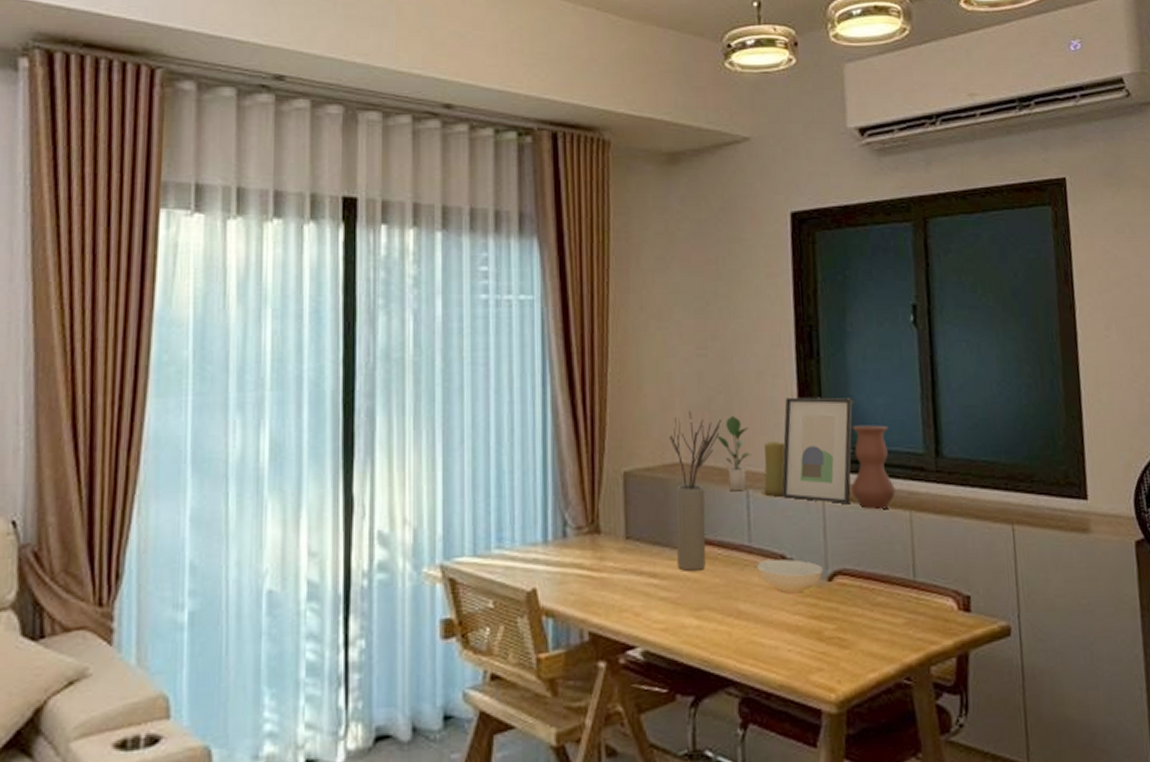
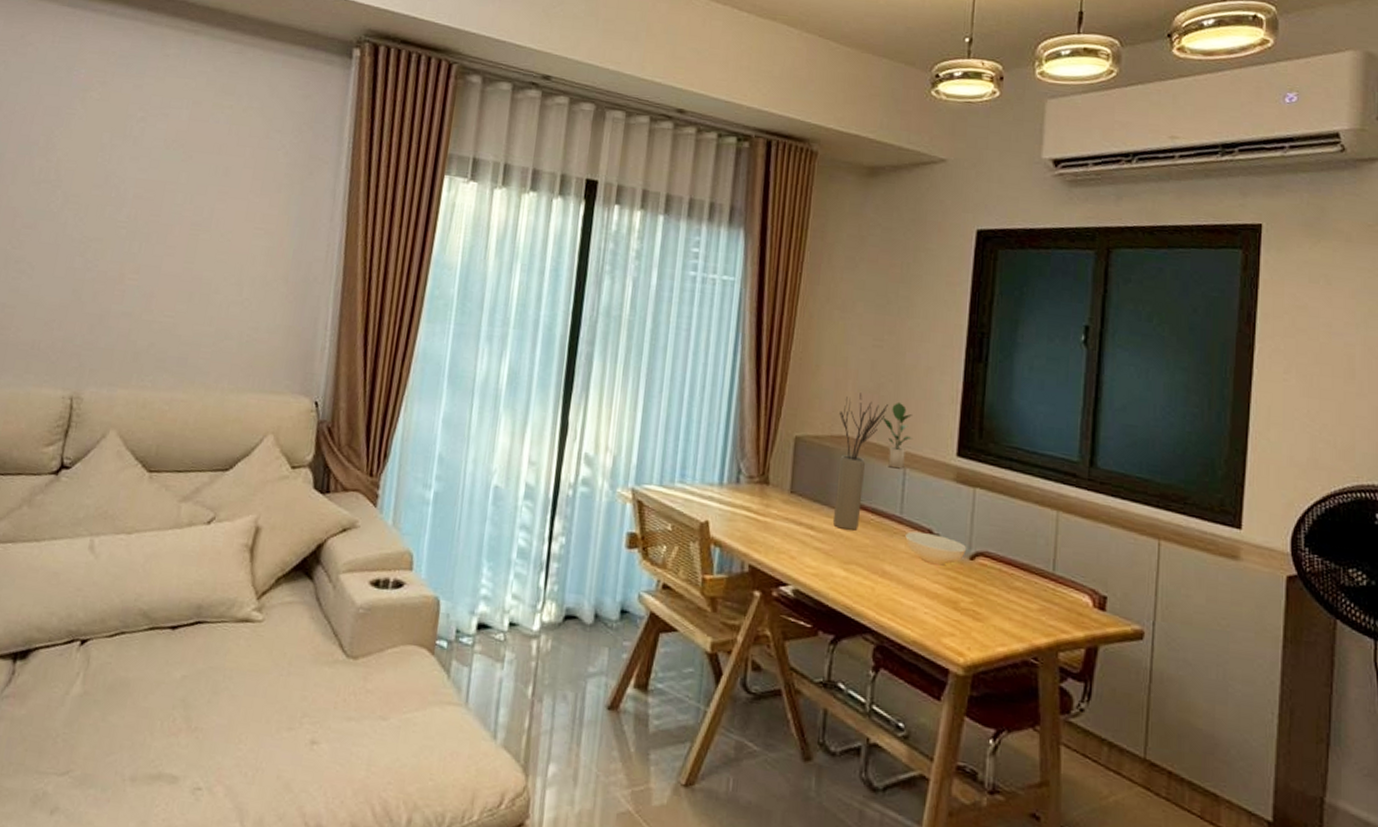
candle: present [761,442,785,497] -> none [917,429,945,479]
picture frame: present [781,397,854,505] -> none [936,393,1016,496]
vase: present [851,425,896,510] -> none [1002,427,1047,506]

